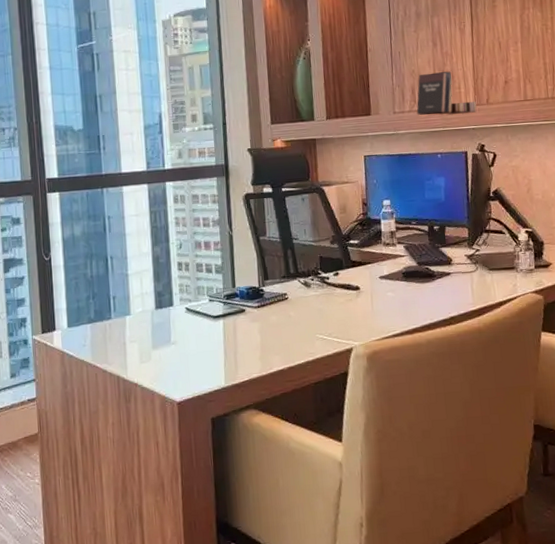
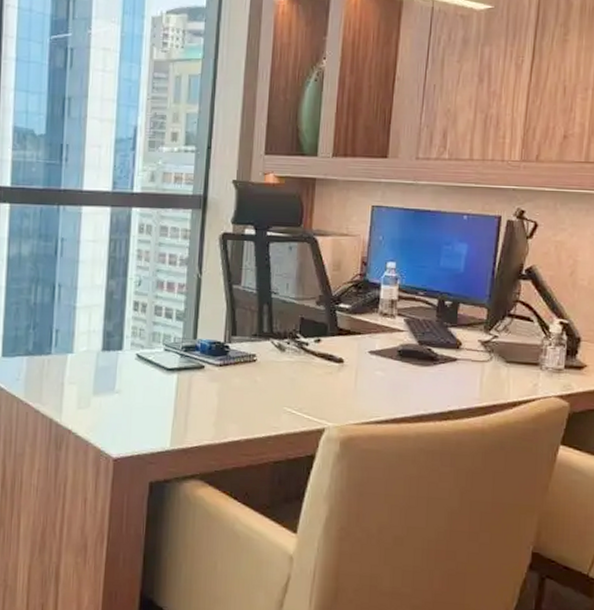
books: present [416,71,477,115] -> none [445,115,522,171]

